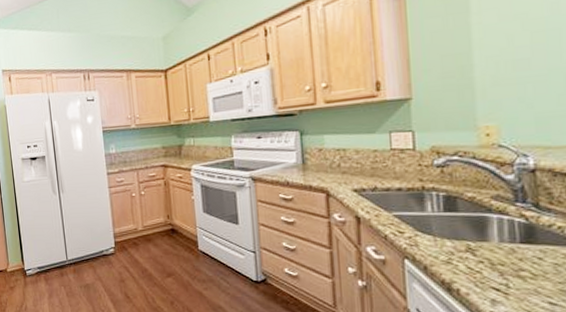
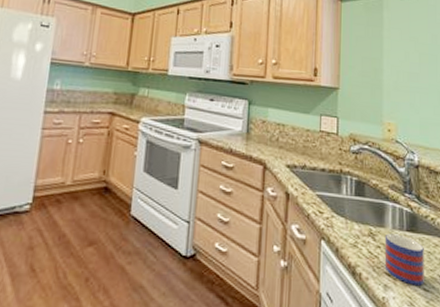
mug: none [489,247,550,299] -> present [384,233,424,286]

